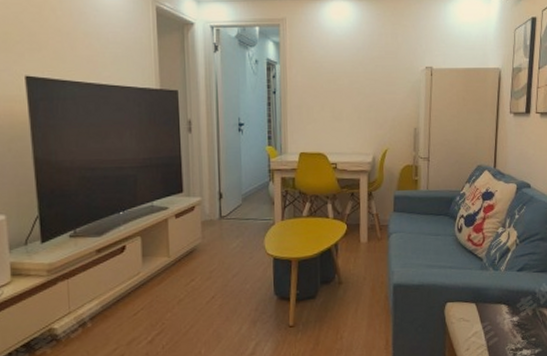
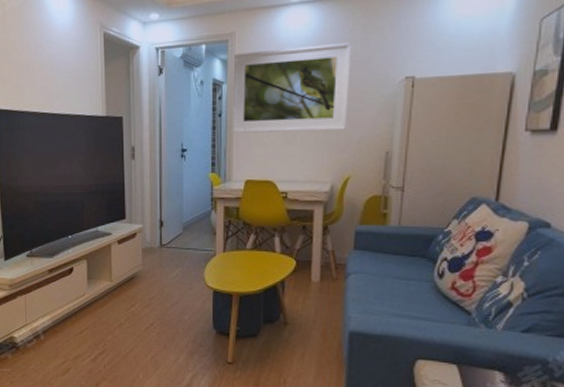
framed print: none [285,36,385,110] -> present [232,43,352,134]

